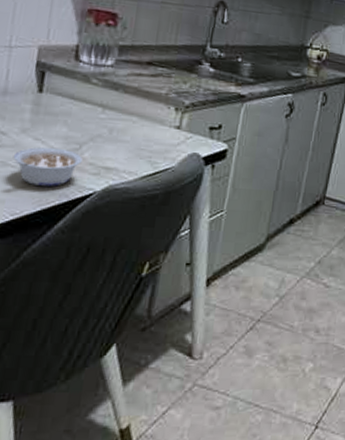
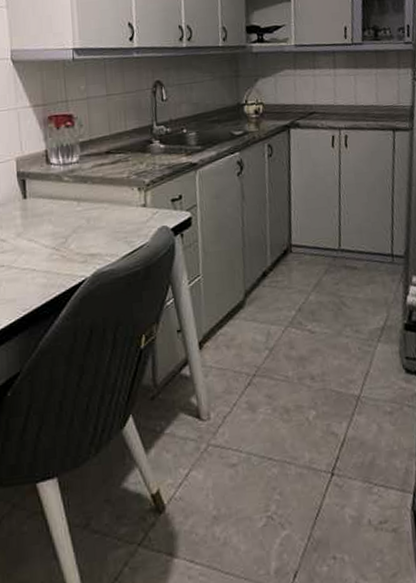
legume: present [13,147,82,186] -> none [14,244,70,282]

